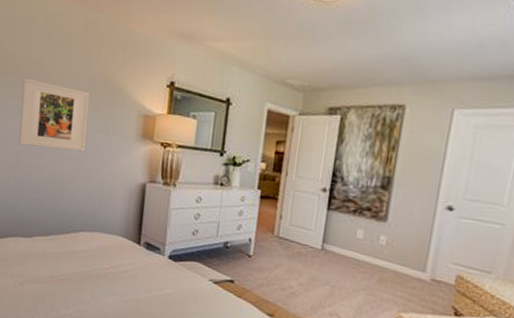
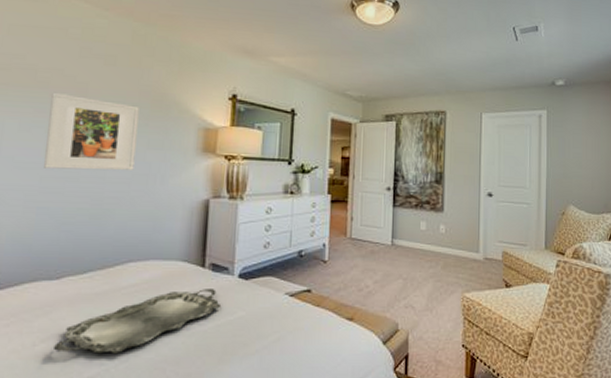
serving tray: none [27,261,153,305] -> present [52,289,222,354]

